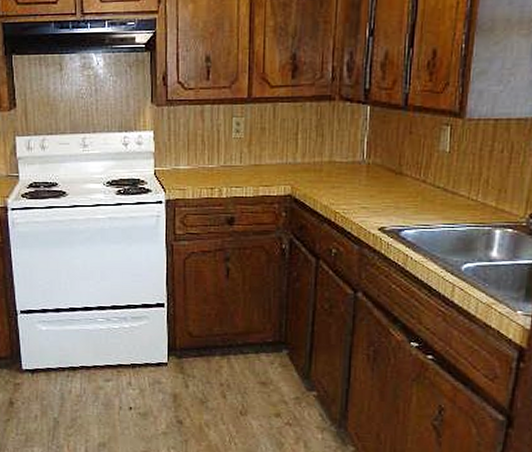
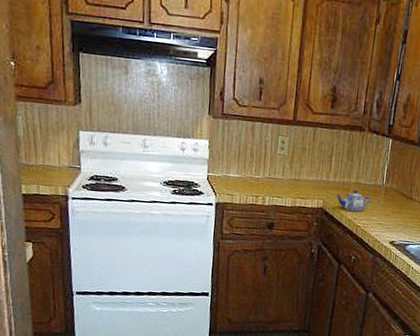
teapot: none [306,170,350,196] -> present [336,190,371,212]

